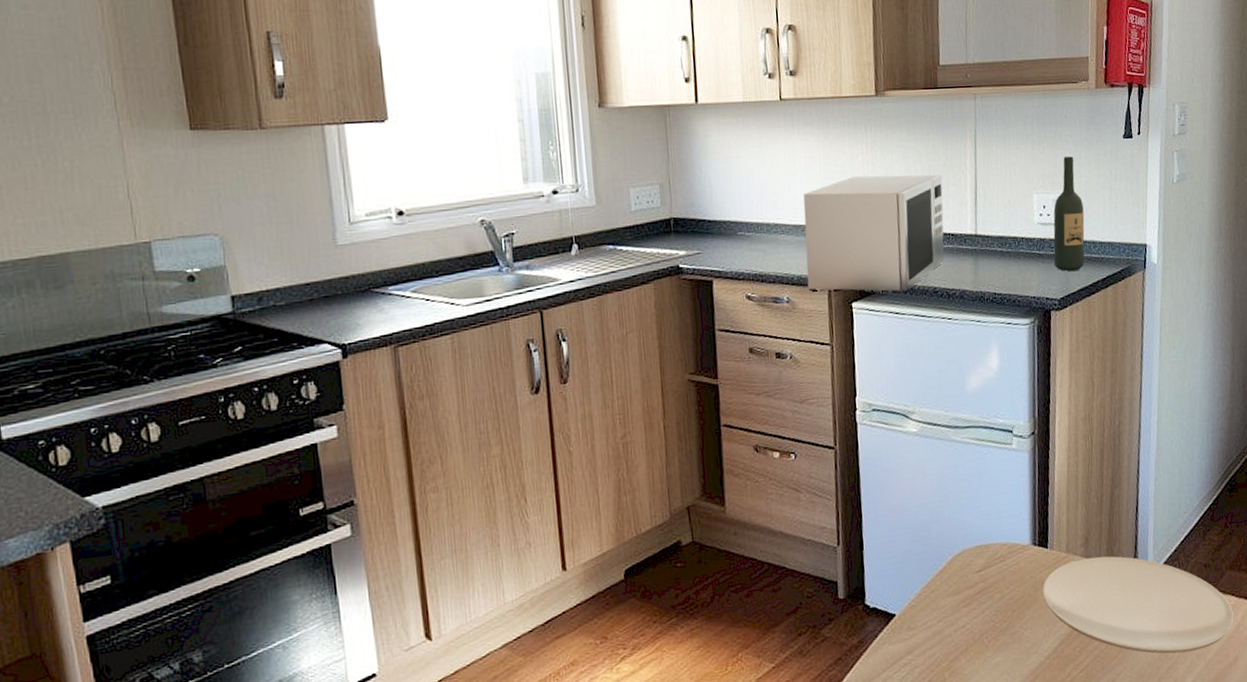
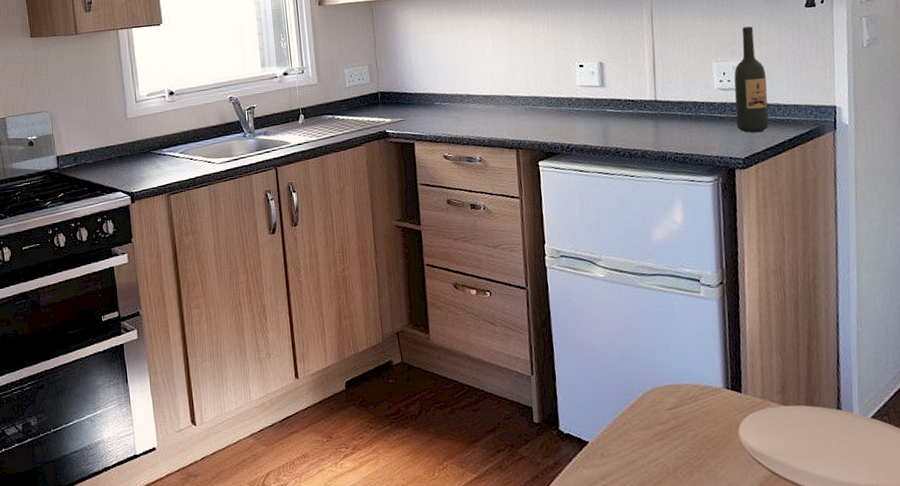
microwave: present [803,174,945,293] -> none [492,48,626,153]

